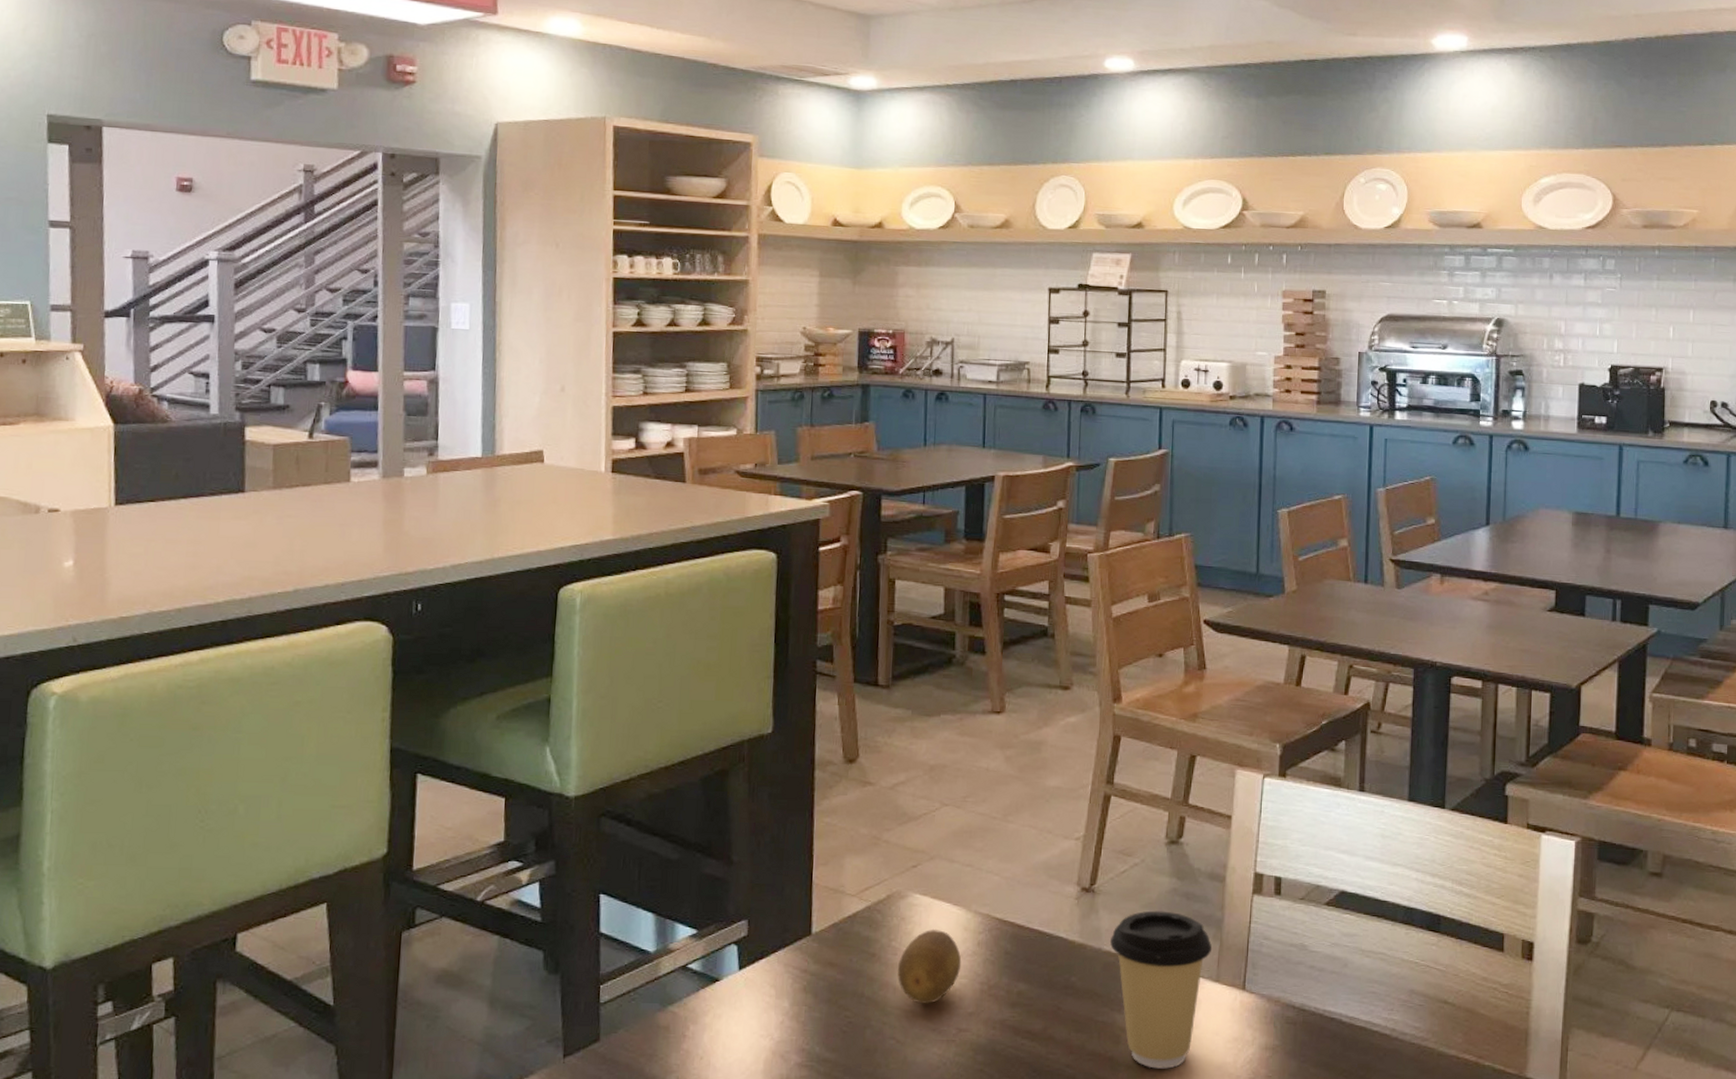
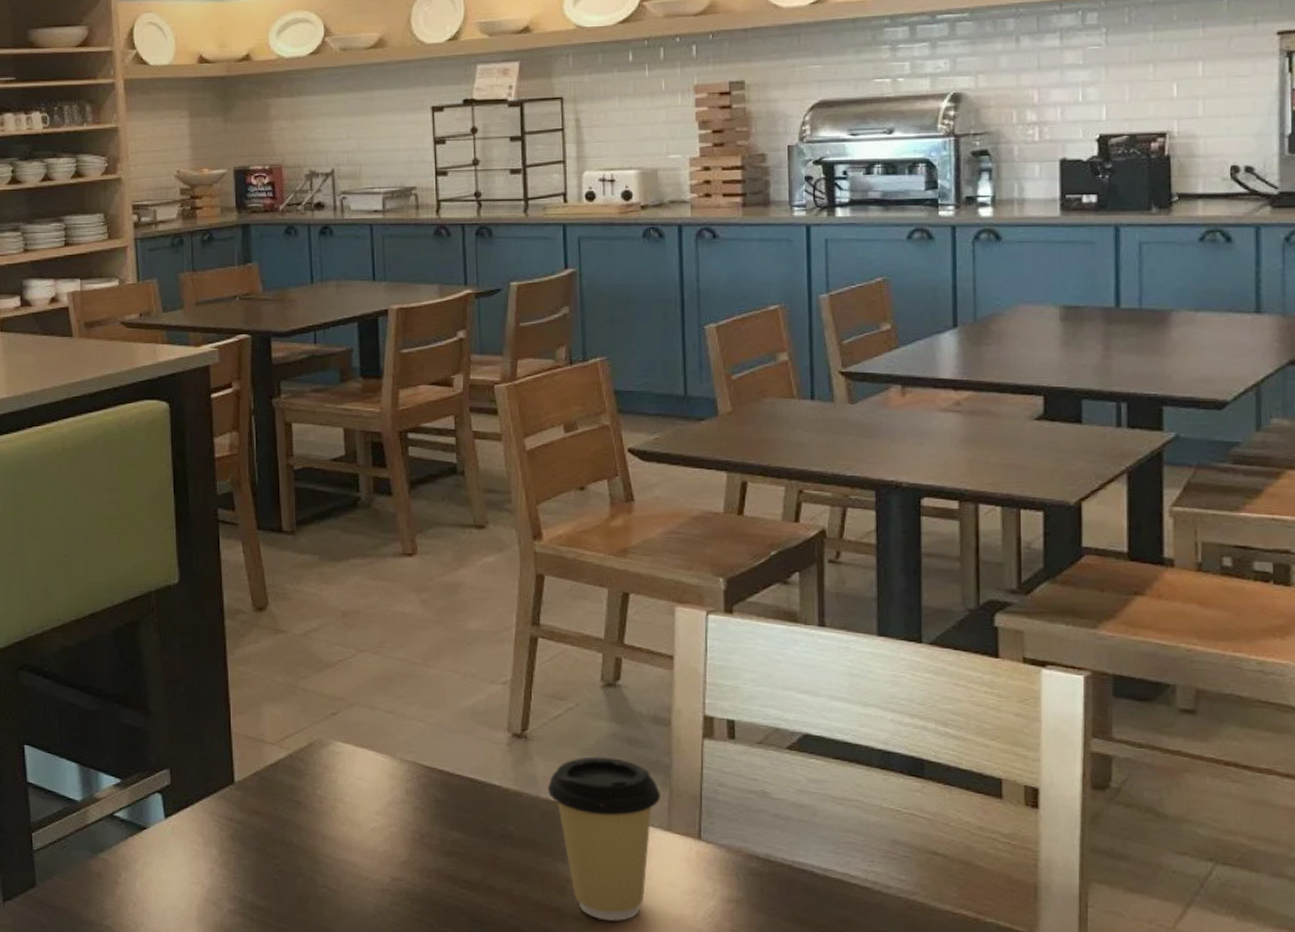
fruit: present [897,928,962,1004] -> none [324,776,391,853]

